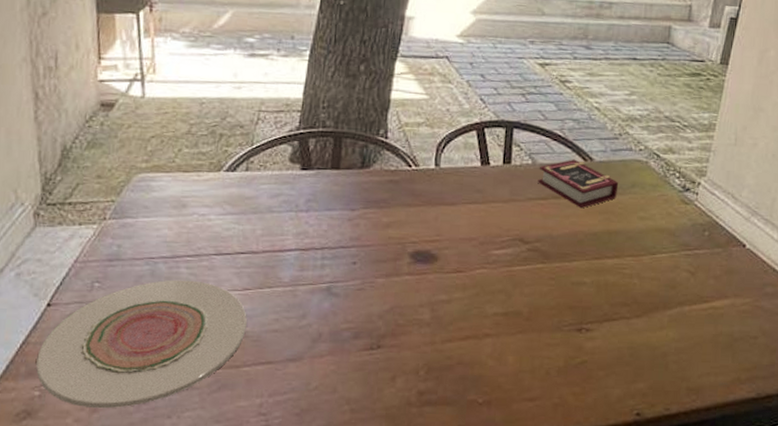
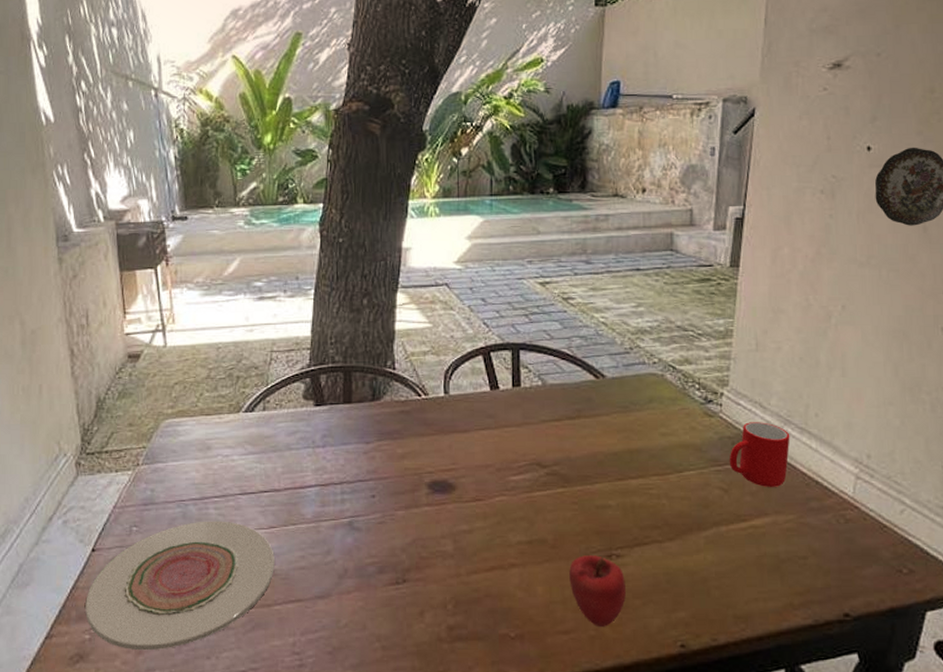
book: present [538,159,619,208] -> none [549,377,635,427]
apple: none [539,328,592,396] -> present [569,555,626,628]
cup: none [698,211,756,272] -> present [729,422,790,487]

